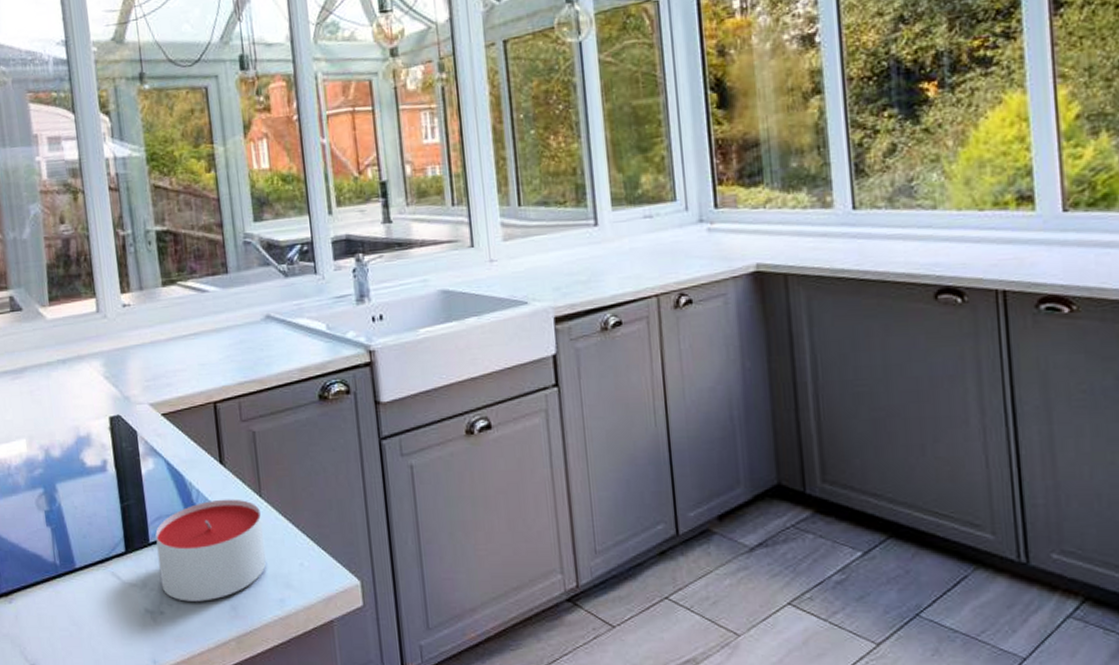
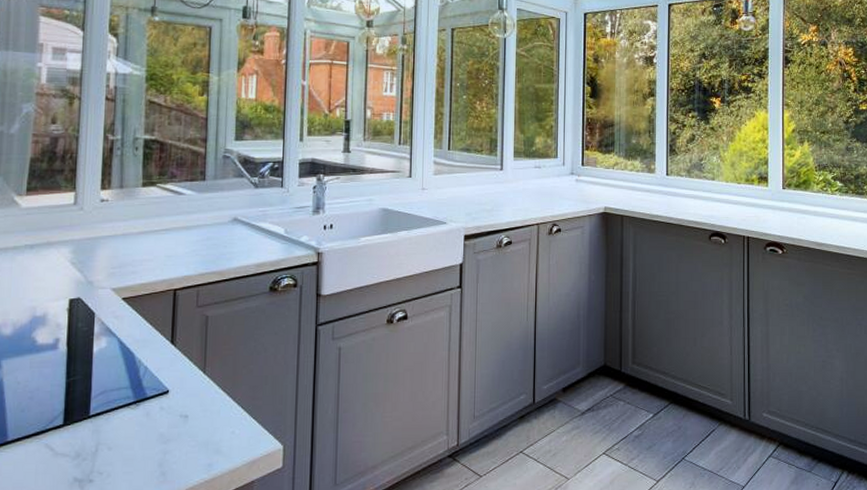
candle: present [155,499,267,602] -> none [95,375,203,470]

